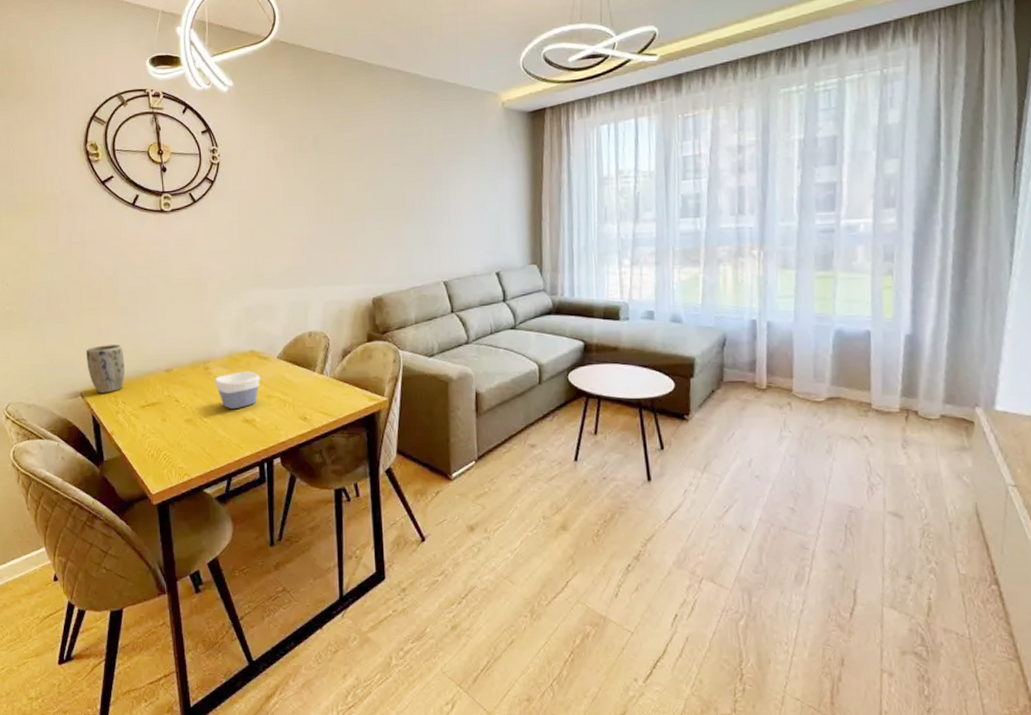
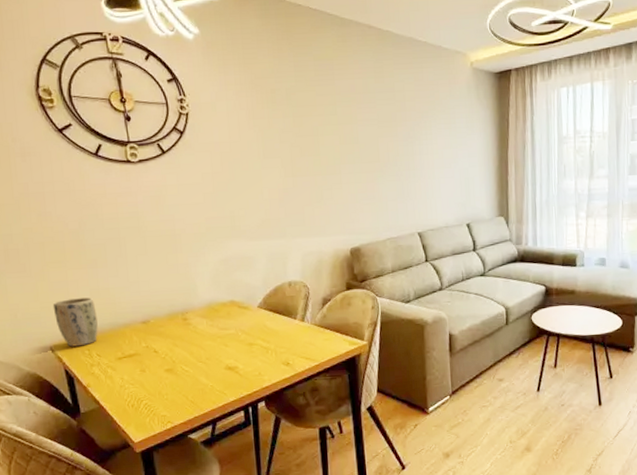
bowl: present [214,371,260,410] -> none [194,320,241,358]

